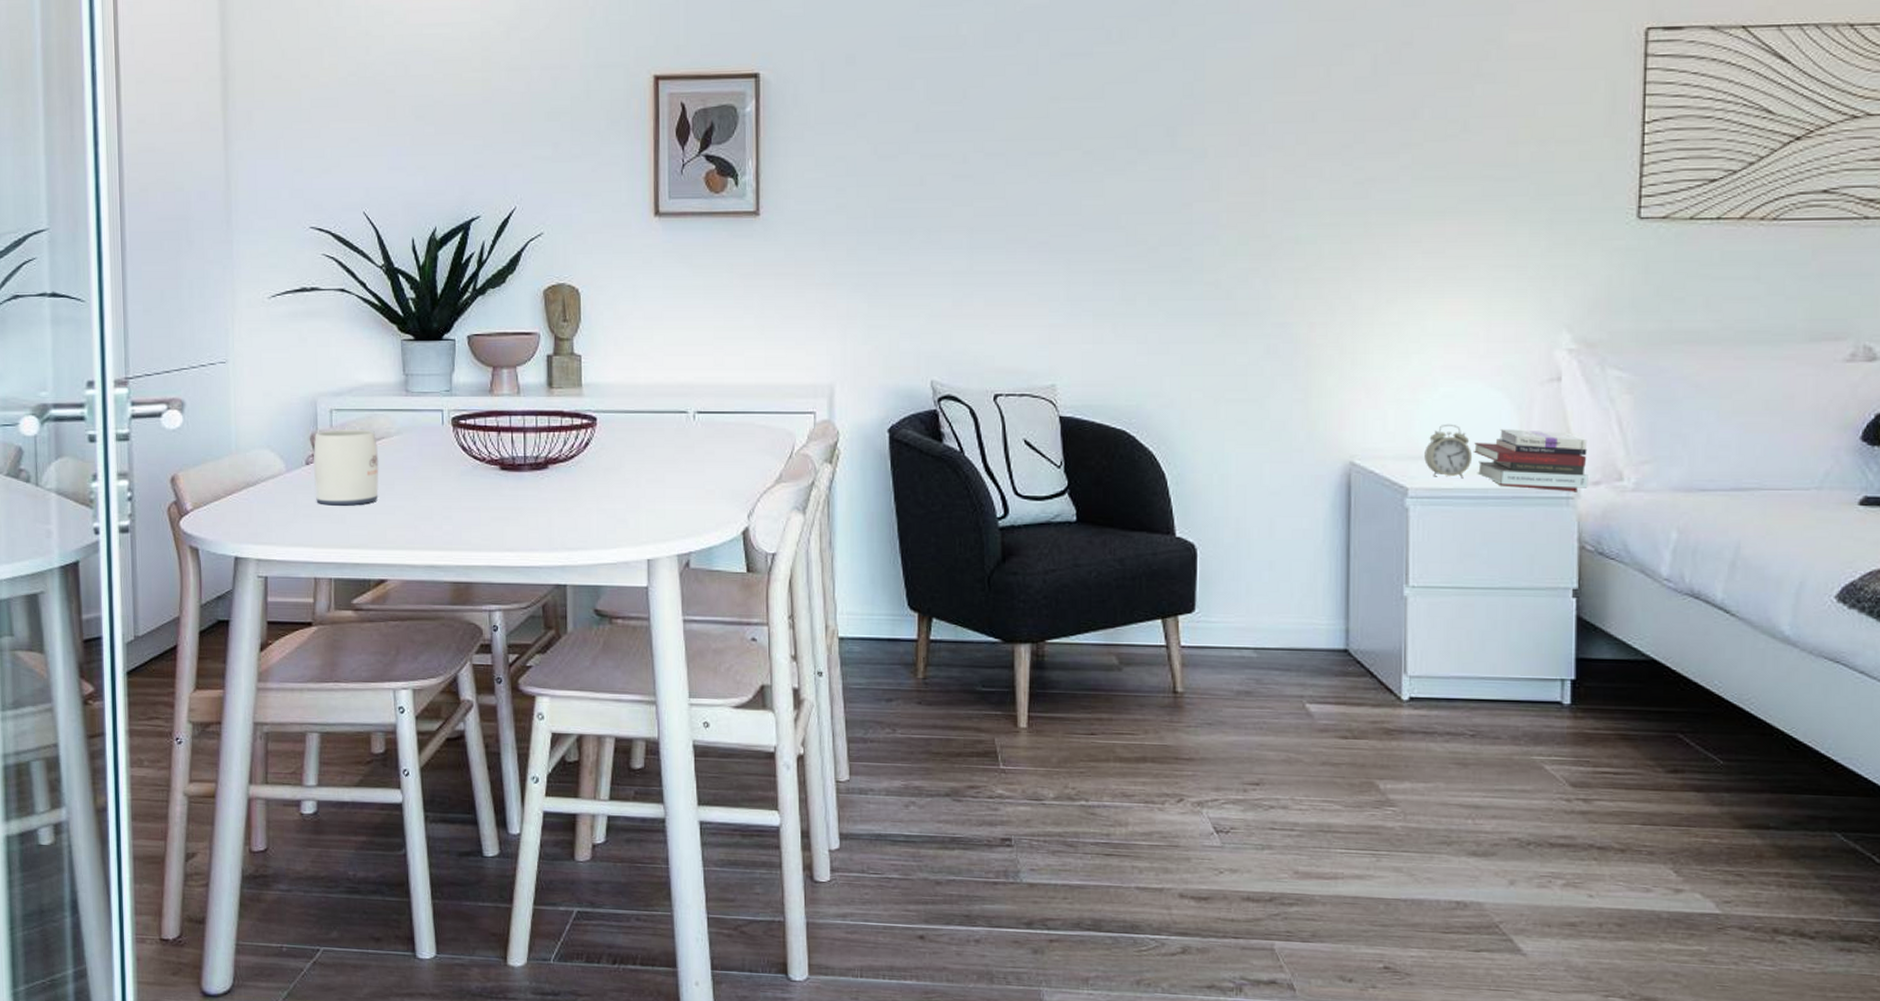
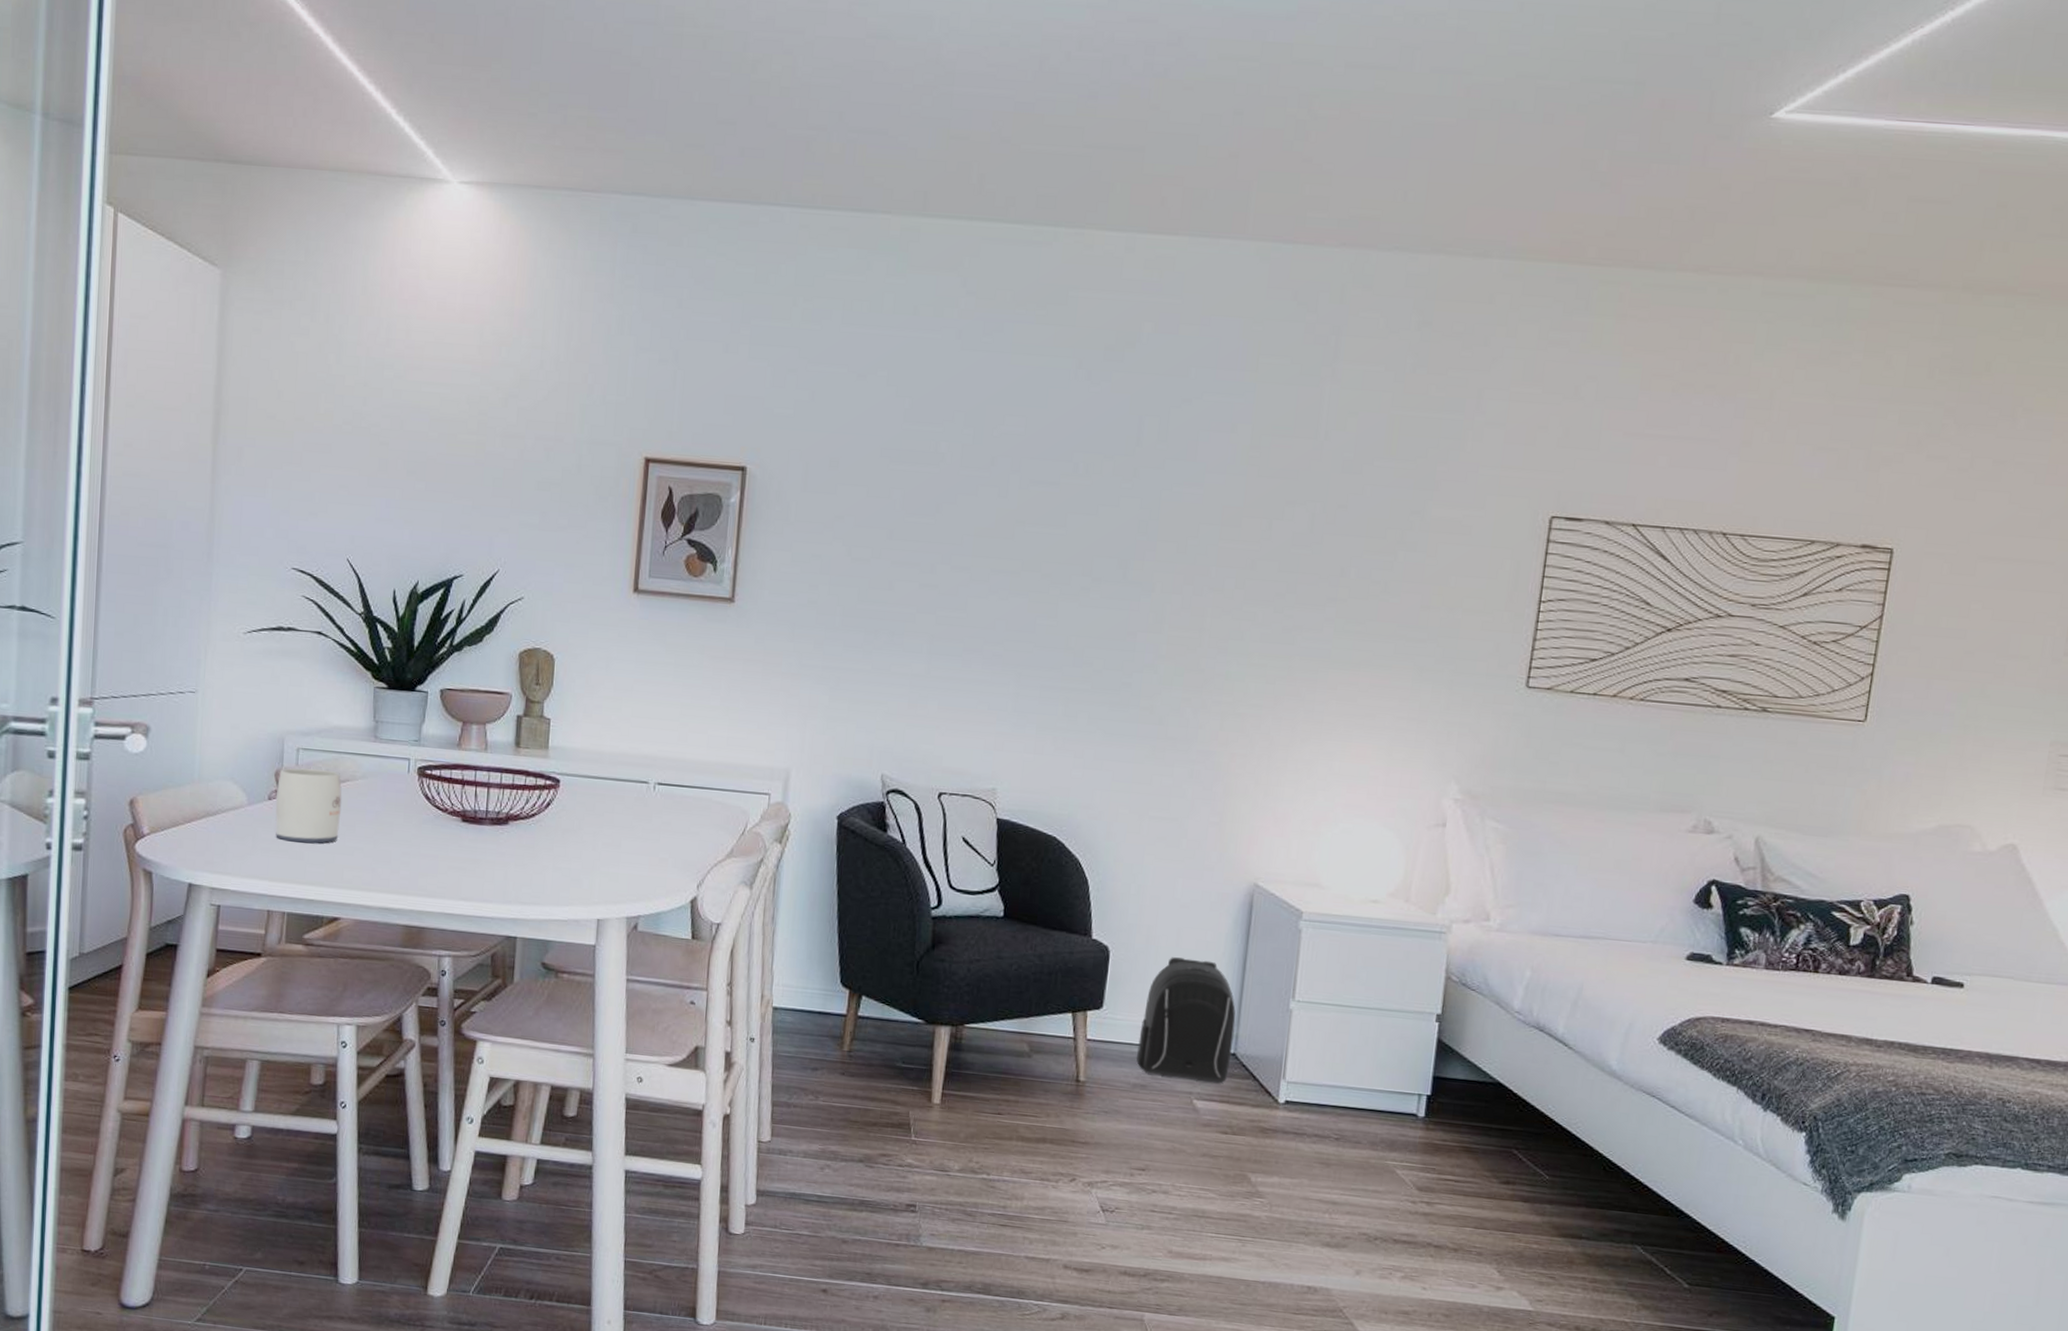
backpack: none [1237,550,1344,683] -> present [1136,957,1236,1083]
alarm clock: present [1424,423,1473,479] -> none [1320,856,1363,907]
books: present [1473,429,1588,492] -> none [1363,866,1463,928]

